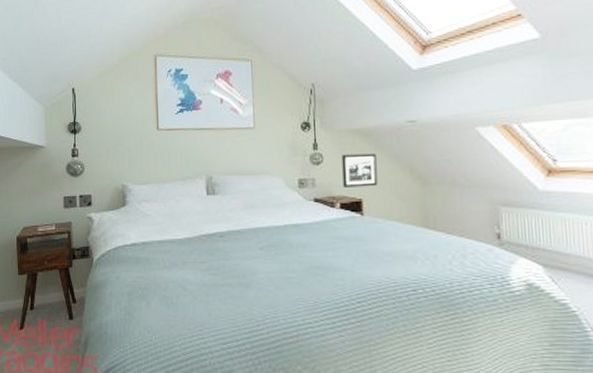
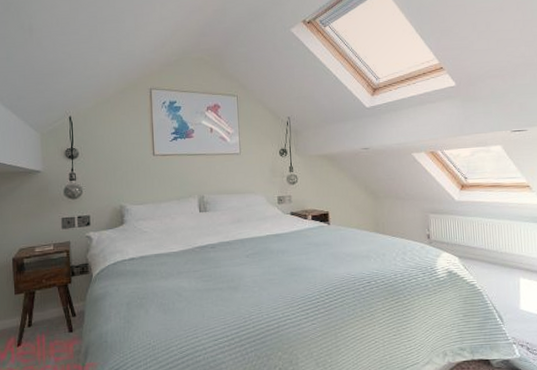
picture frame: present [342,153,378,187] -> none [312,174,341,202]

